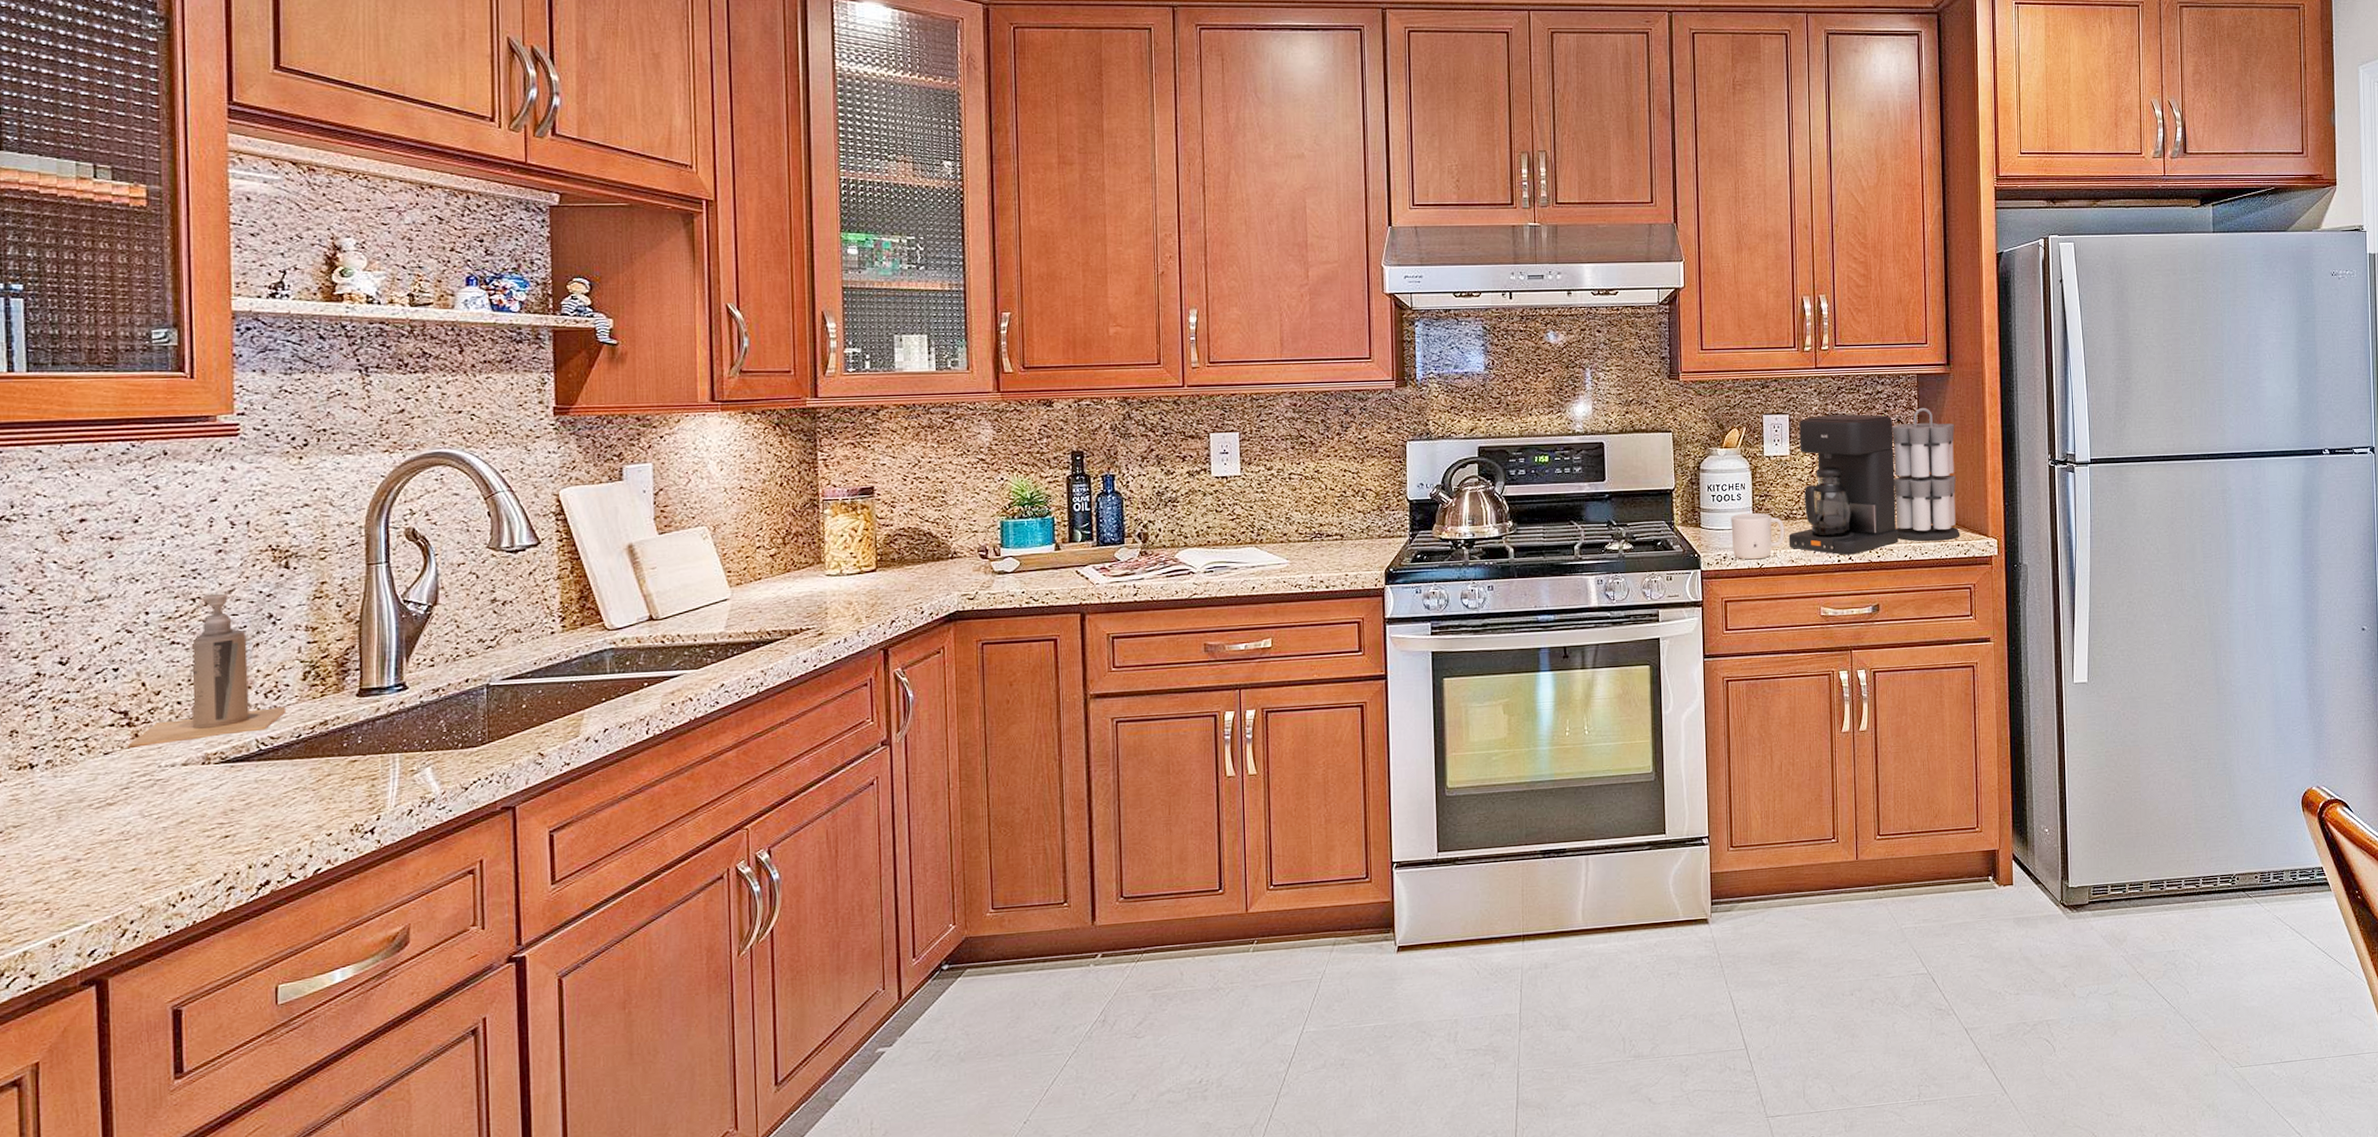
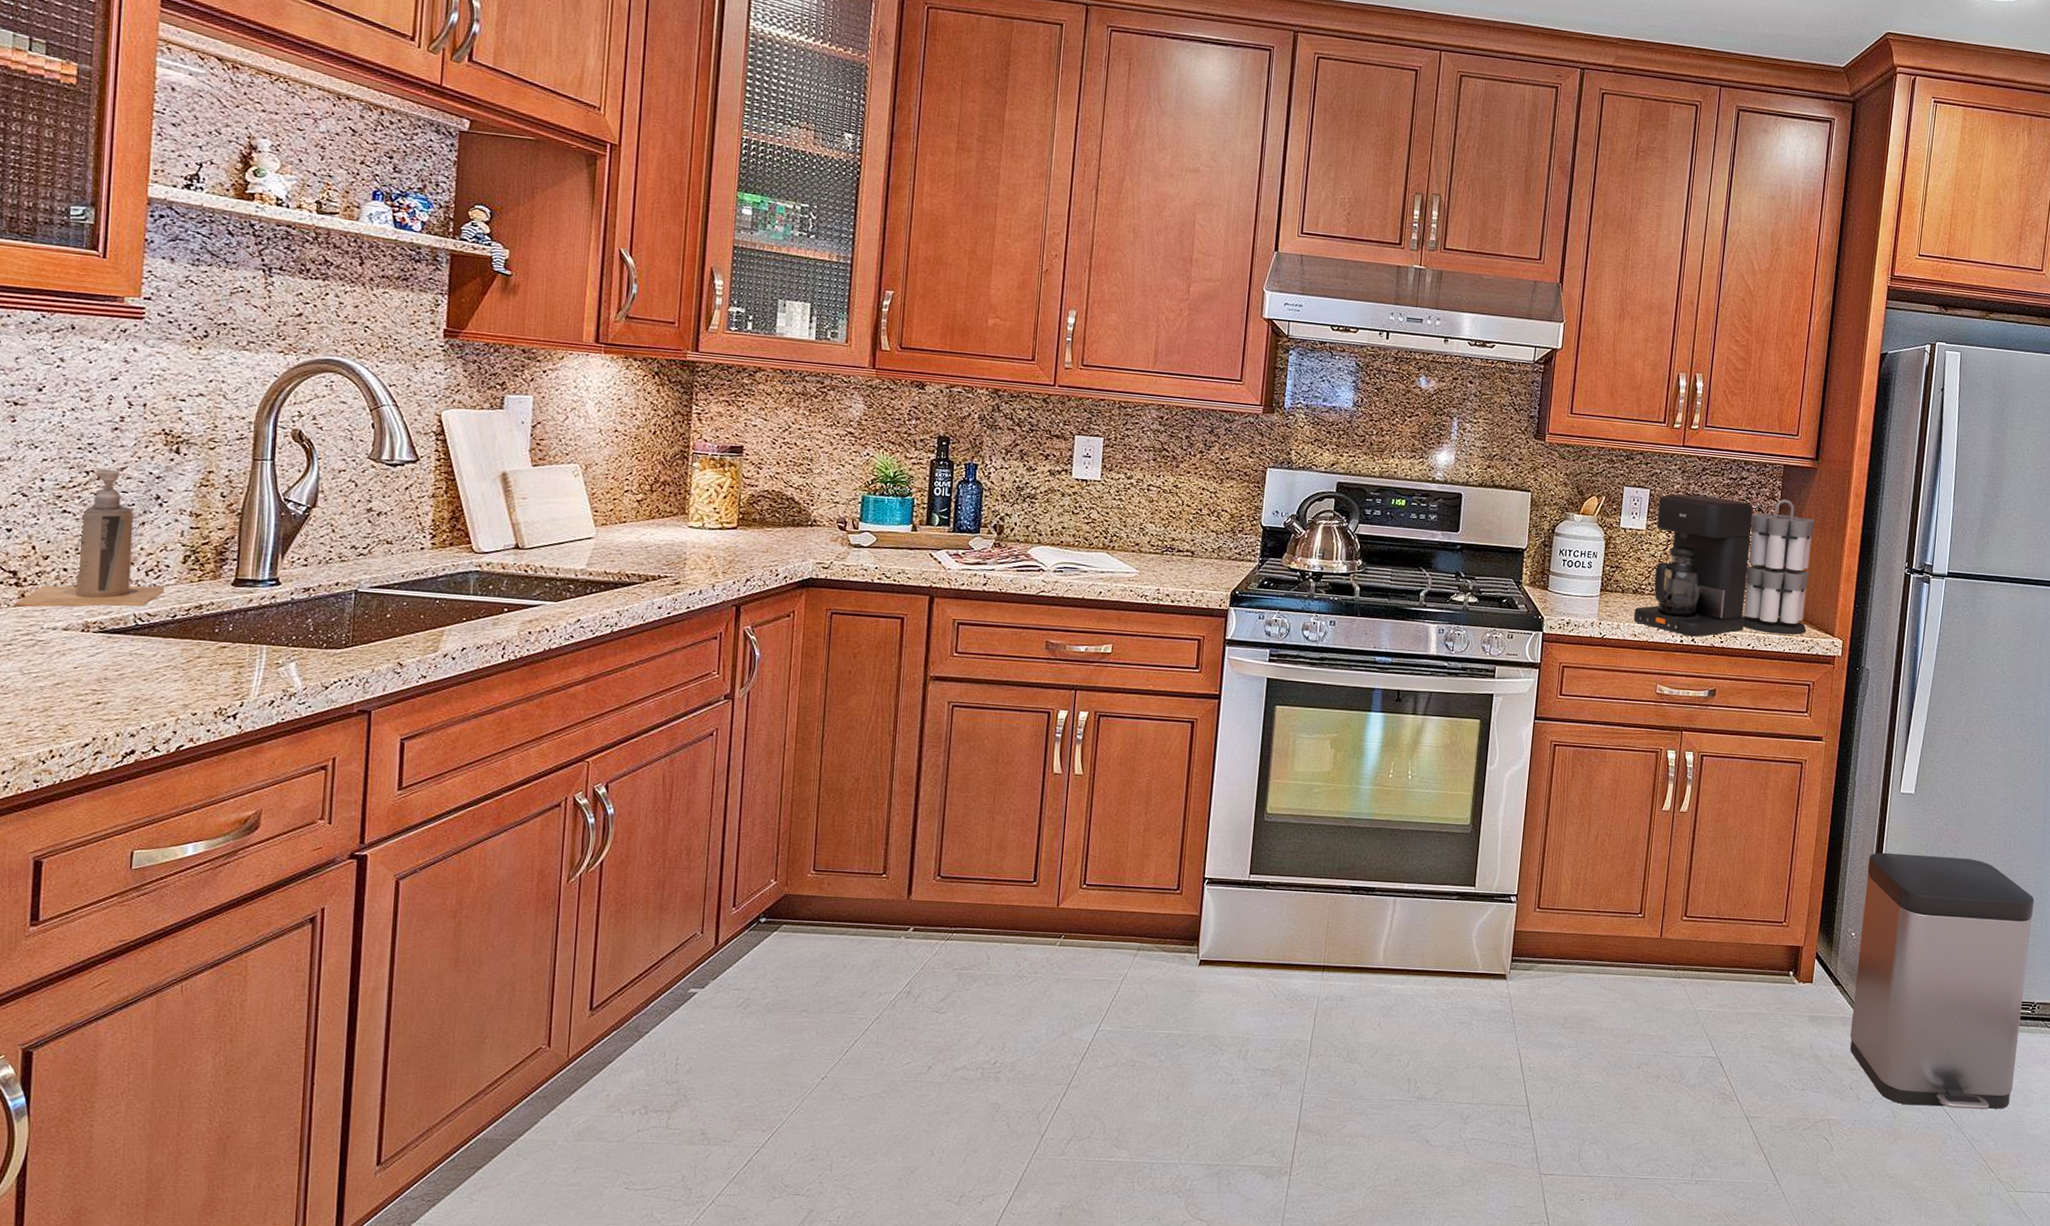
mug: present [1731,512,1785,560] -> none [1577,581,1632,630]
pedal bin: none [2052,739,2224,995] -> present [1850,852,2035,1110]

